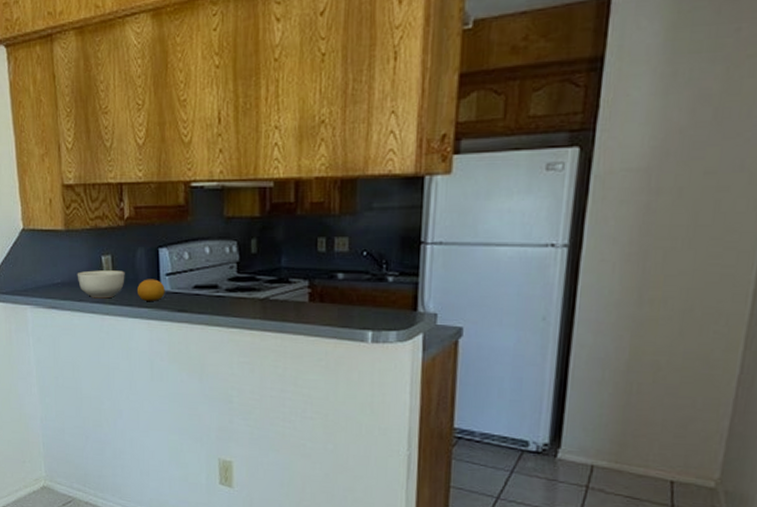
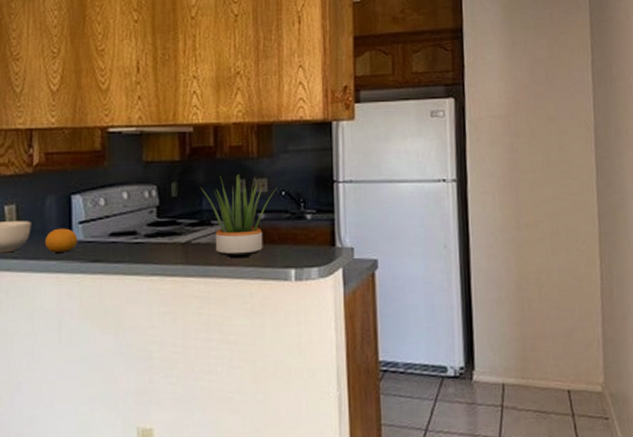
potted plant: none [280,232,360,317] -> present [201,174,278,259]

